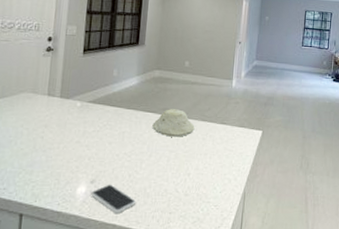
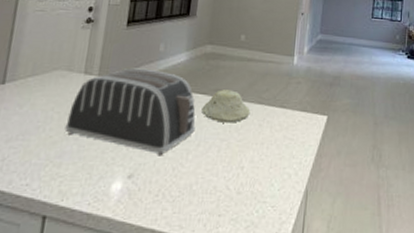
toaster: none [34,90,147,165] -> present [65,68,196,156]
smartphone: present [91,184,137,213] -> none [127,179,181,216]

